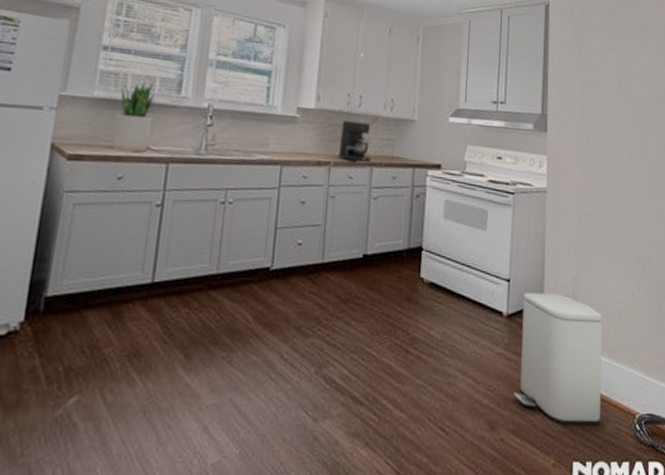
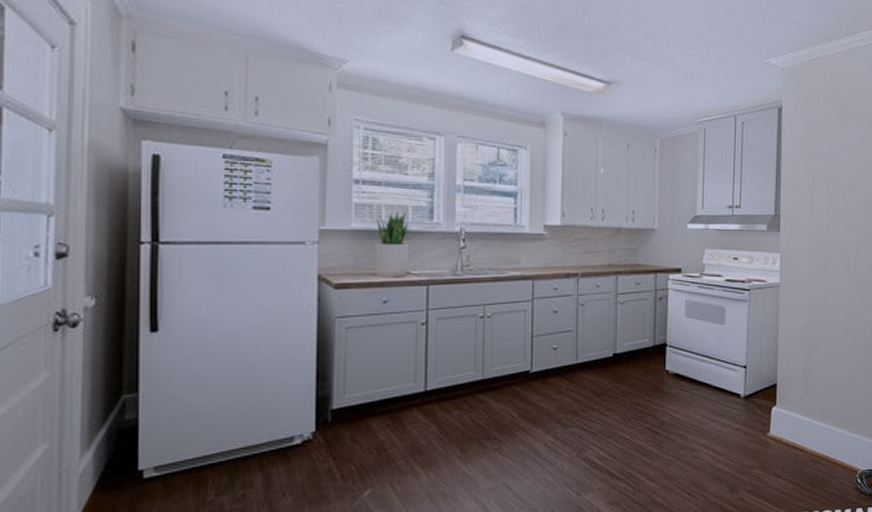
coffee maker: present [337,119,371,163] -> none [585,233,616,272]
pedal bin: present [513,292,603,425] -> none [750,375,830,483]

